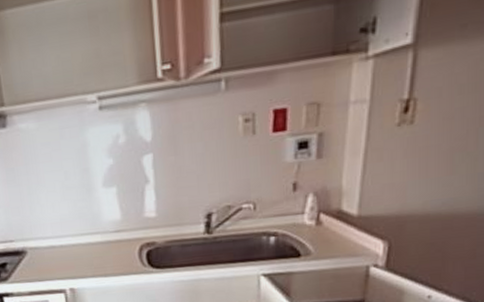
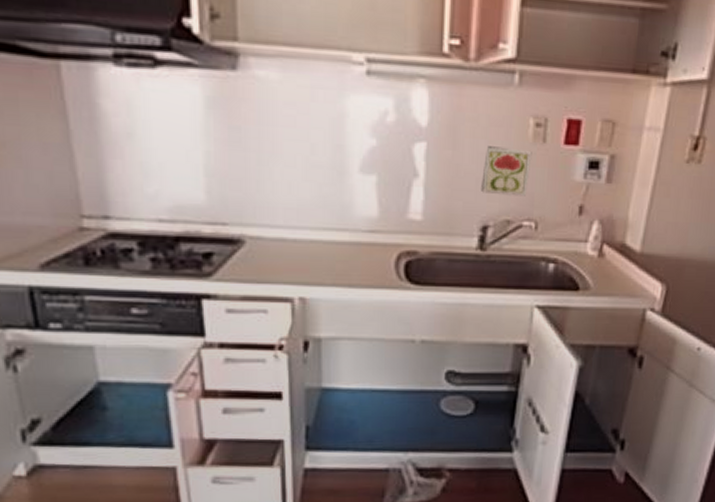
decorative tile: none [202,143,244,187] -> present [481,146,532,196]

